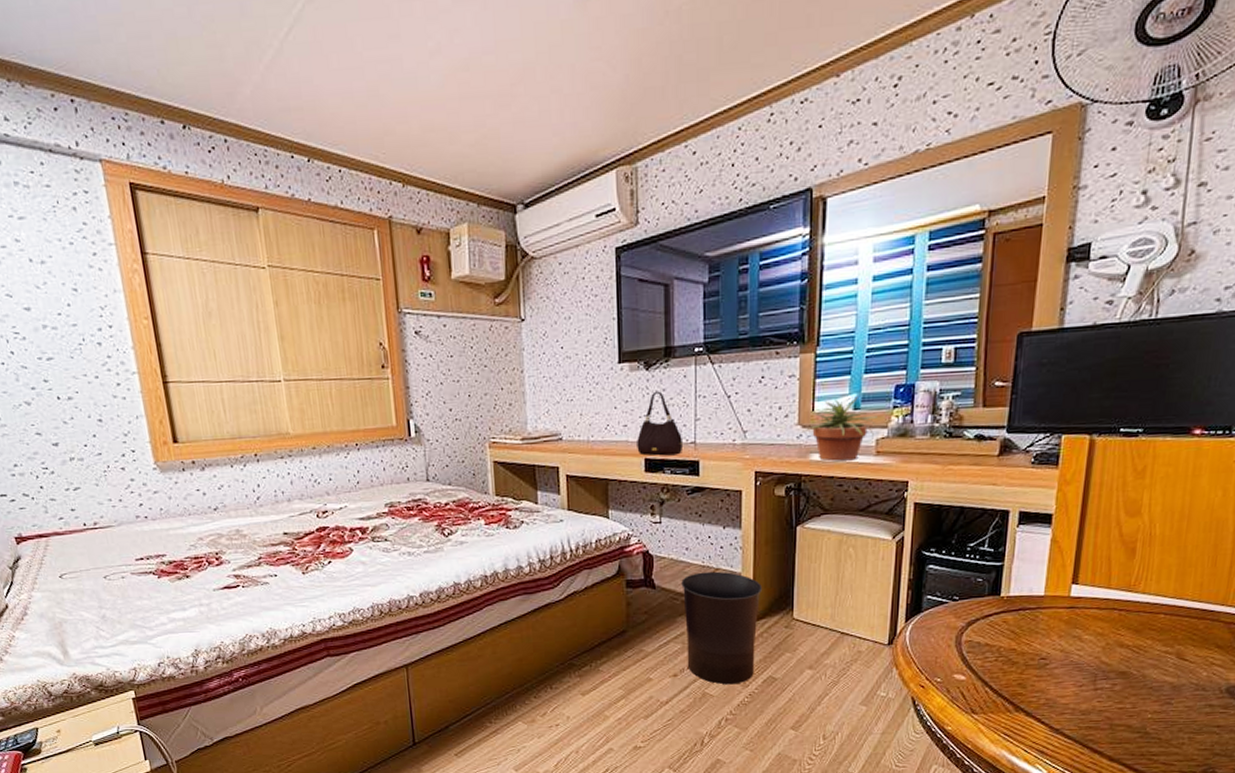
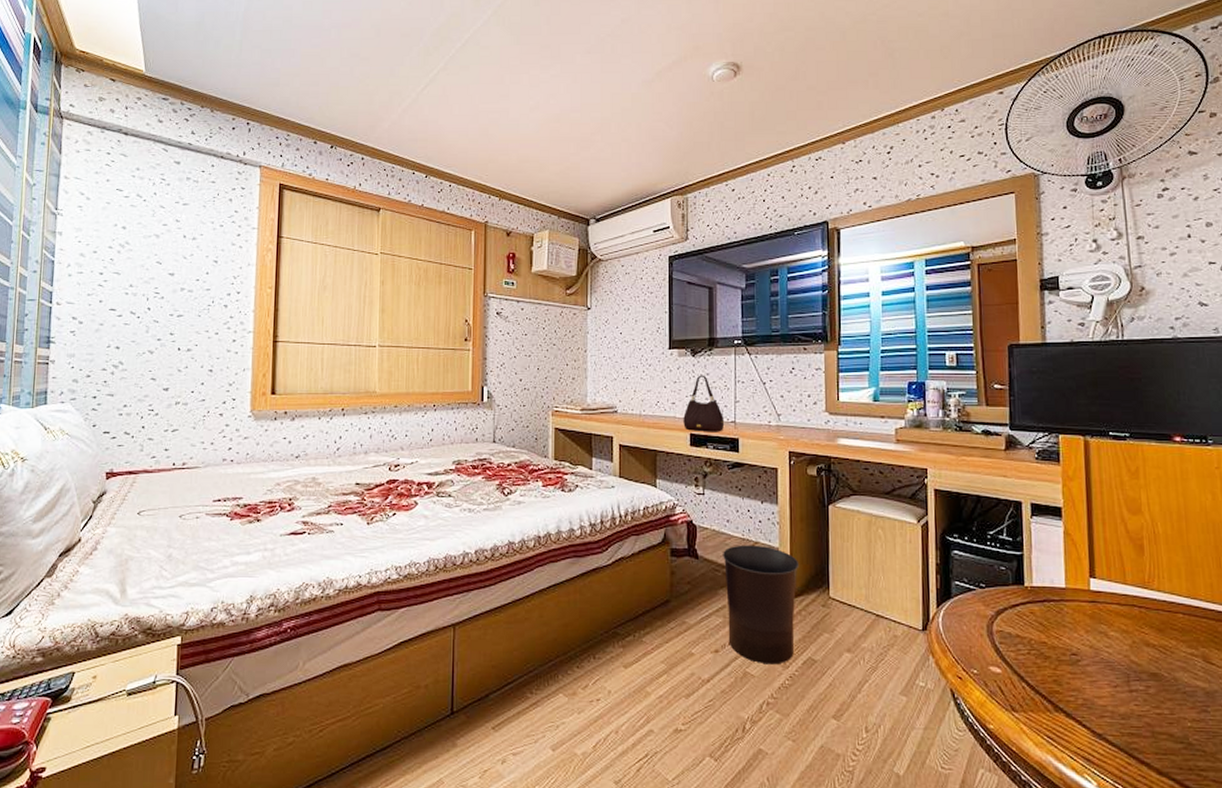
potted plant: present [801,396,878,462] -> none [829,390,895,448]

